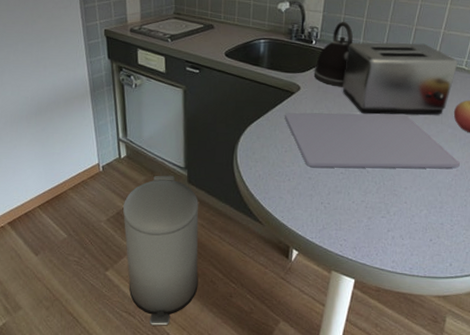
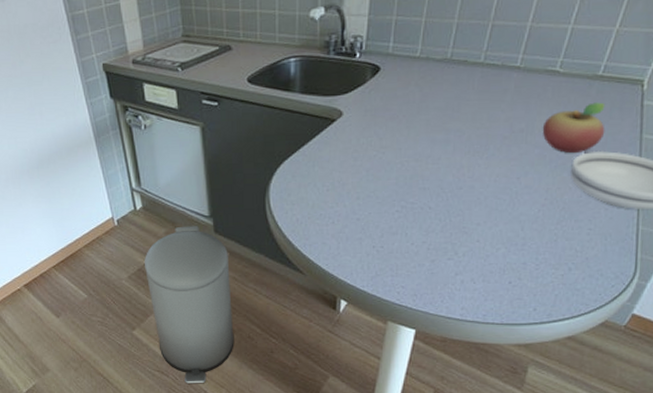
cutting board: present [284,112,460,169] -> none [324,135,549,207]
kettle: present [314,22,354,87] -> none [359,25,409,109]
toaster: present [342,42,458,115] -> none [395,43,550,139]

